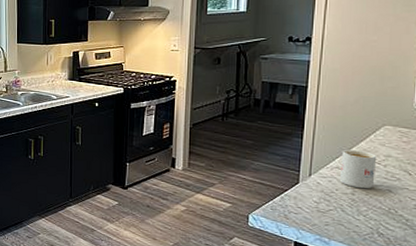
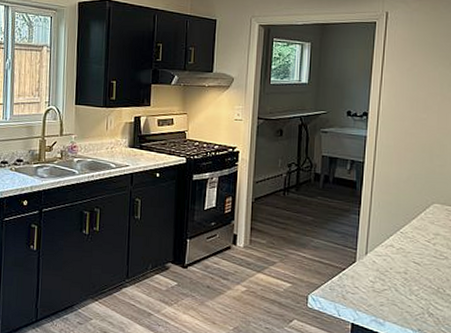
mug: present [339,150,377,189] -> none [393,228,427,268]

